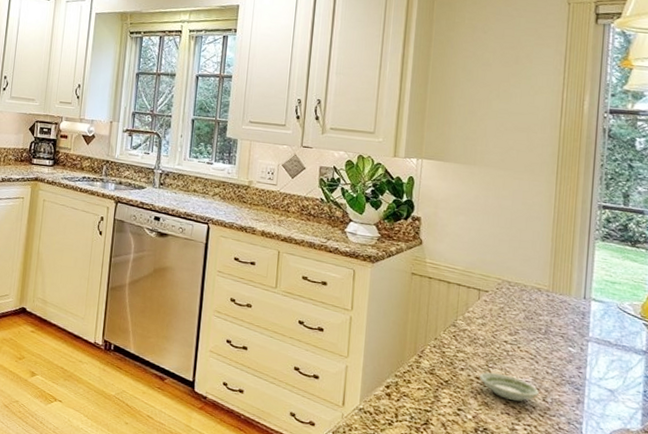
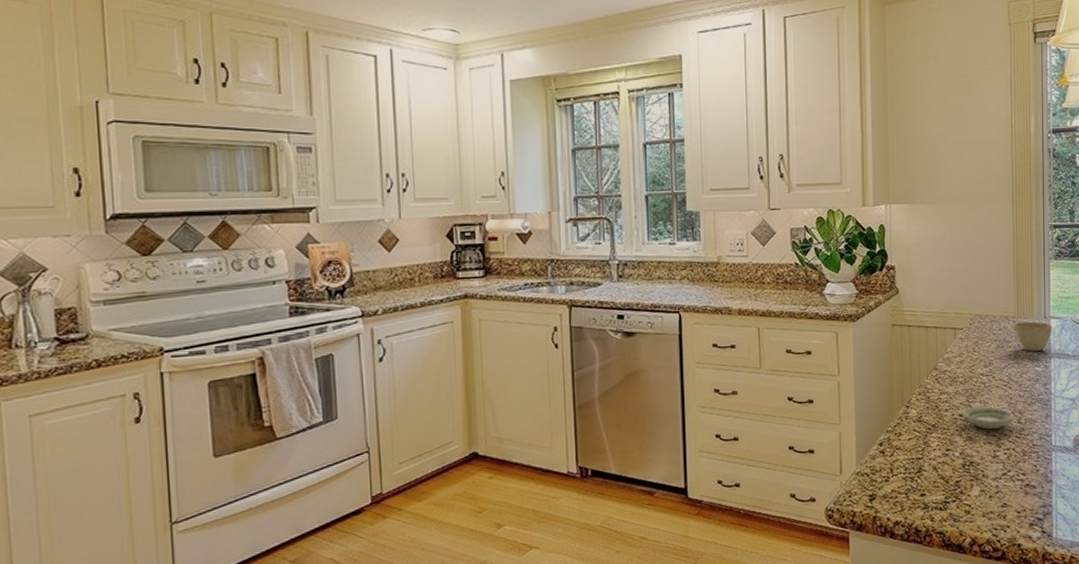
cup: none [547,296,593,332] -> present [1014,321,1052,351]

